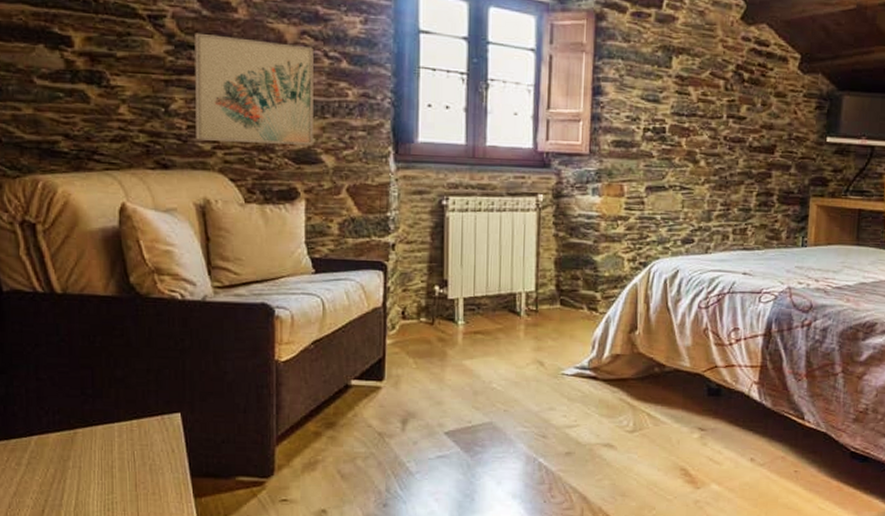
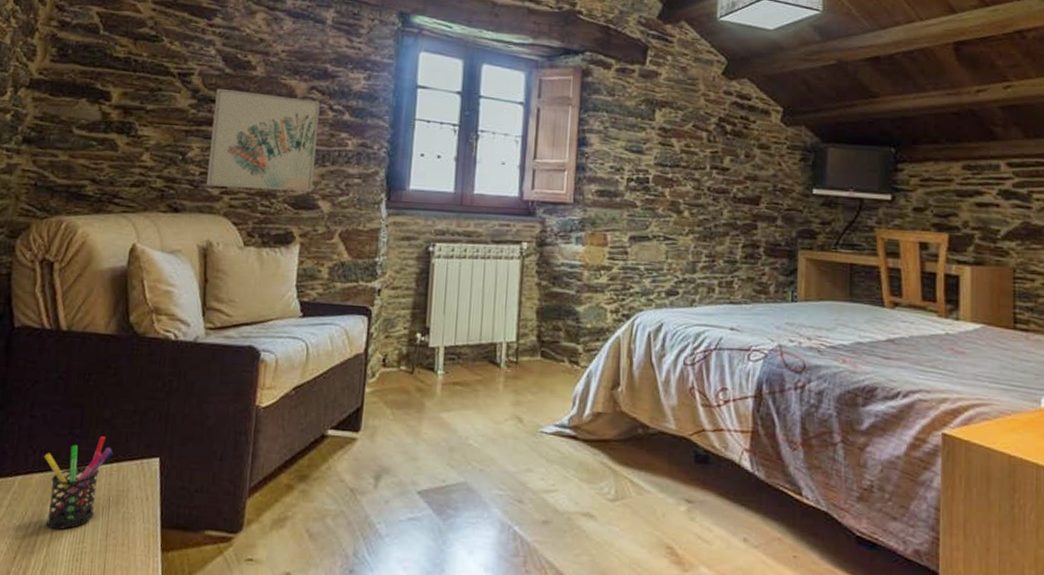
pen holder: none [58,395,131,484] -> present [44,436,113,530]

